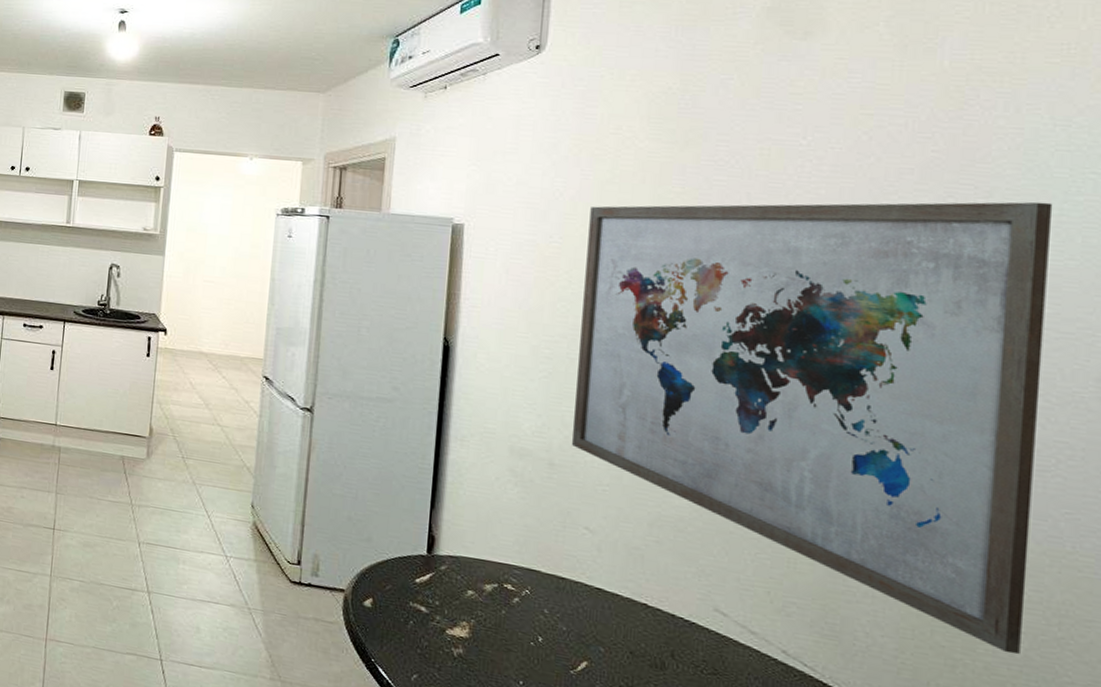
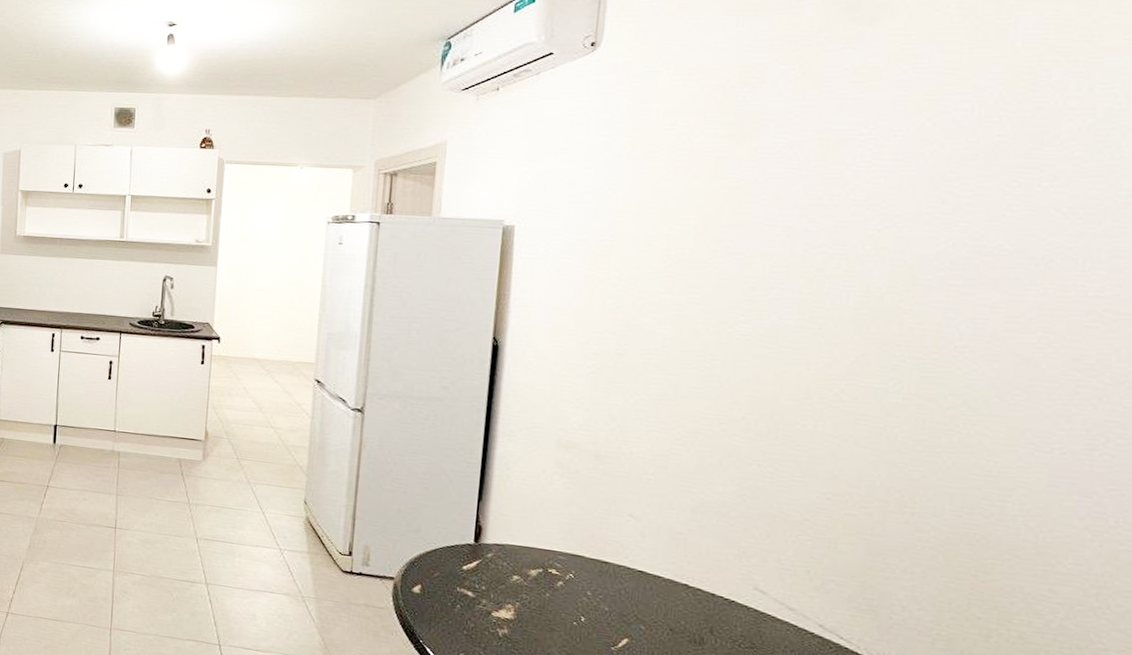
wall art: present [571,201,1053,655] -> none [617,183,1122,625]

